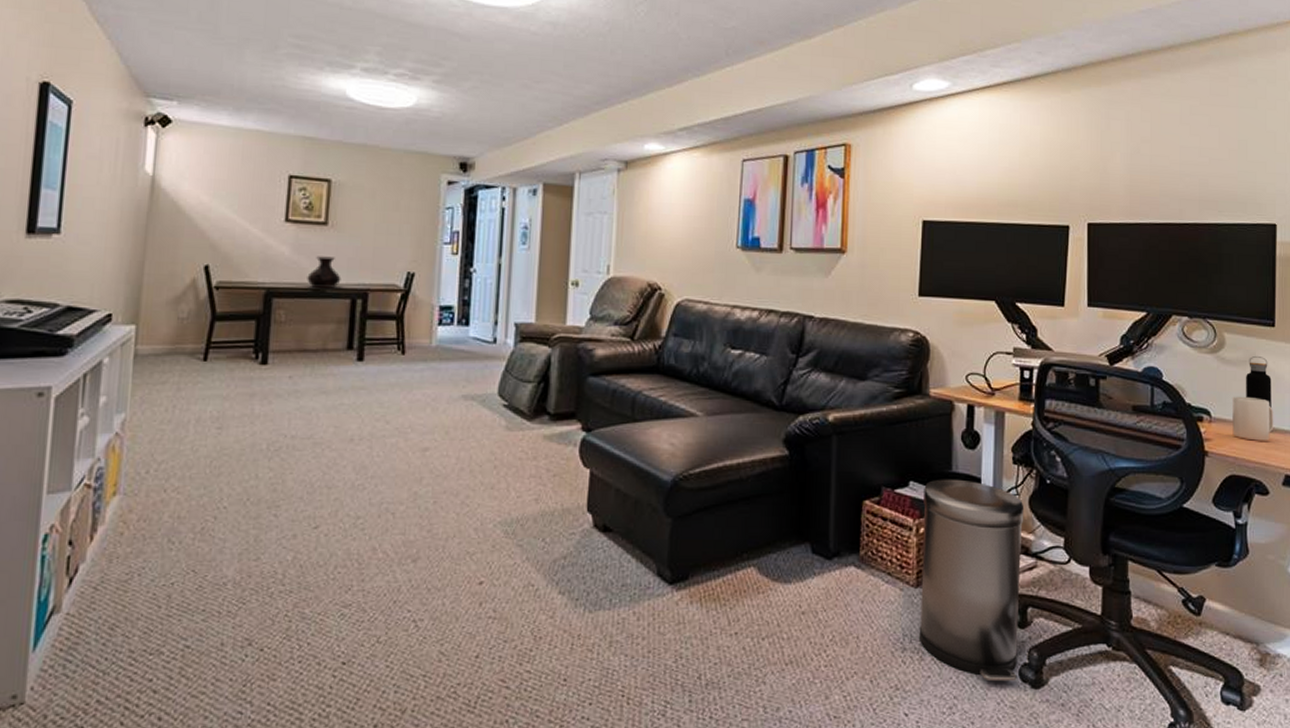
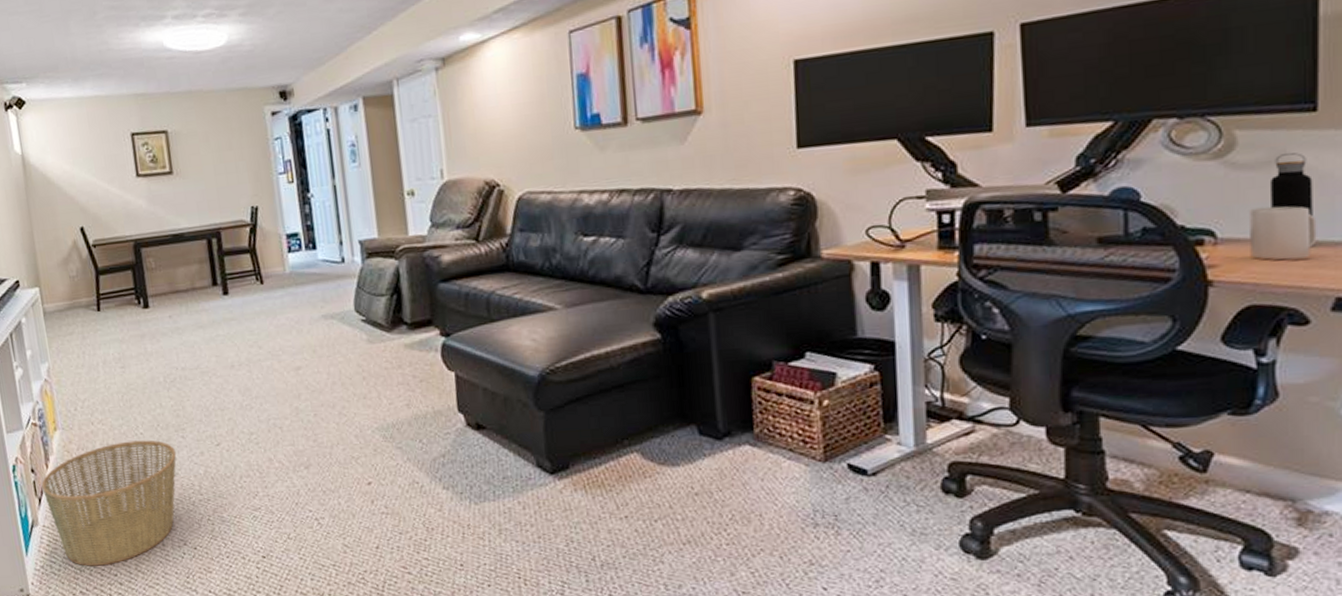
basket: none [77,515,264,668] -> present [41,440,177,566]
vase: present [307,256,341,288] -> none [165,202,195,234]
pedal bin: present [920,479,1024,682] -> none [824,344,958,554]

